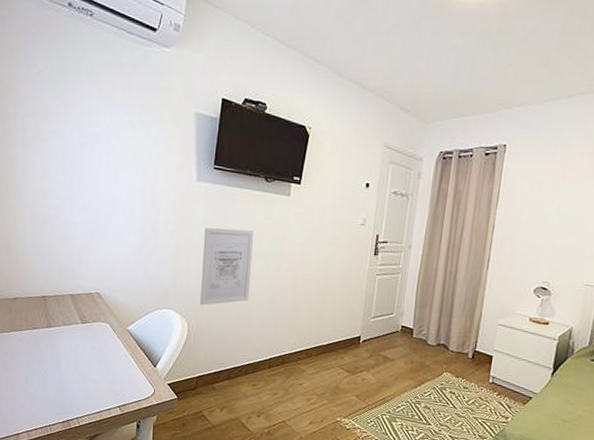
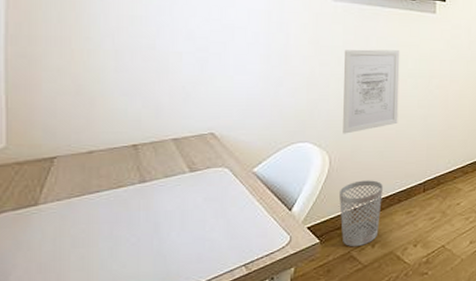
wastebasket: none [194,349,233,408] -> present [338,180,383,247]

